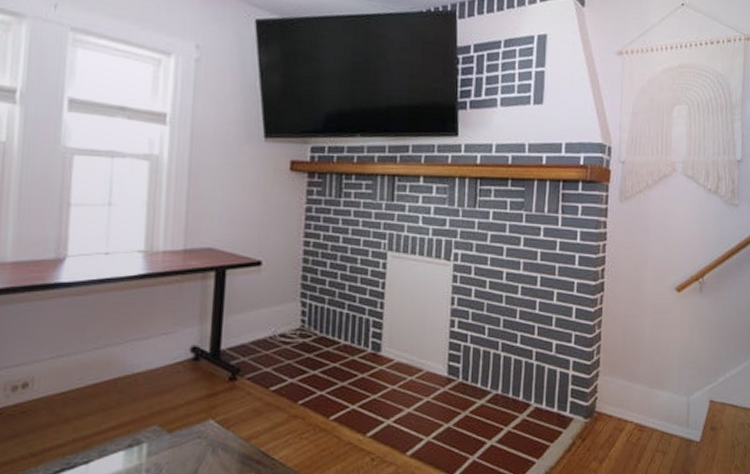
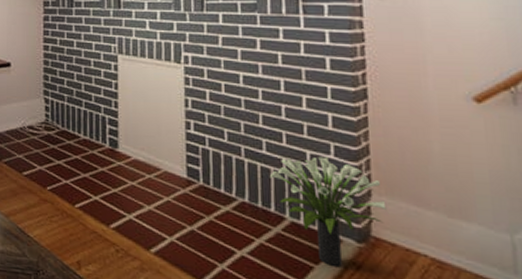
potted plant: none [522,344,609,442] -> present [270,155,387,267]

